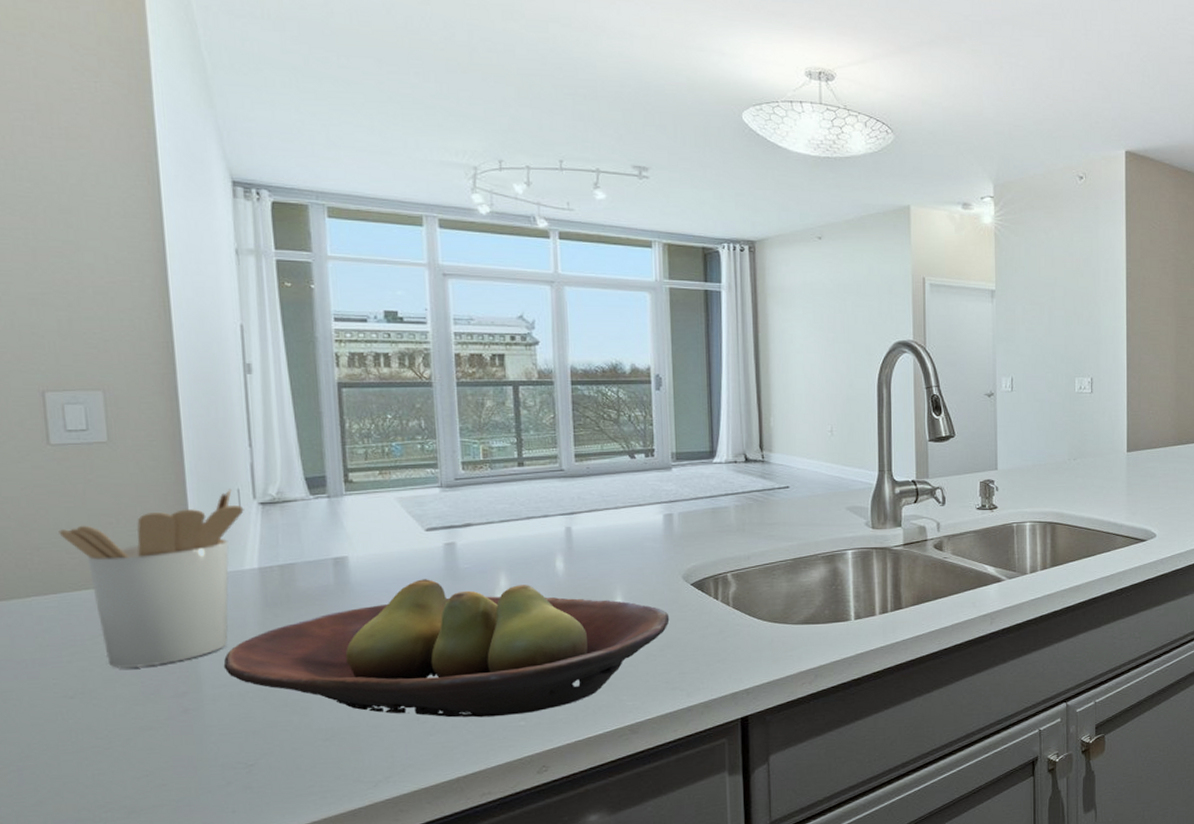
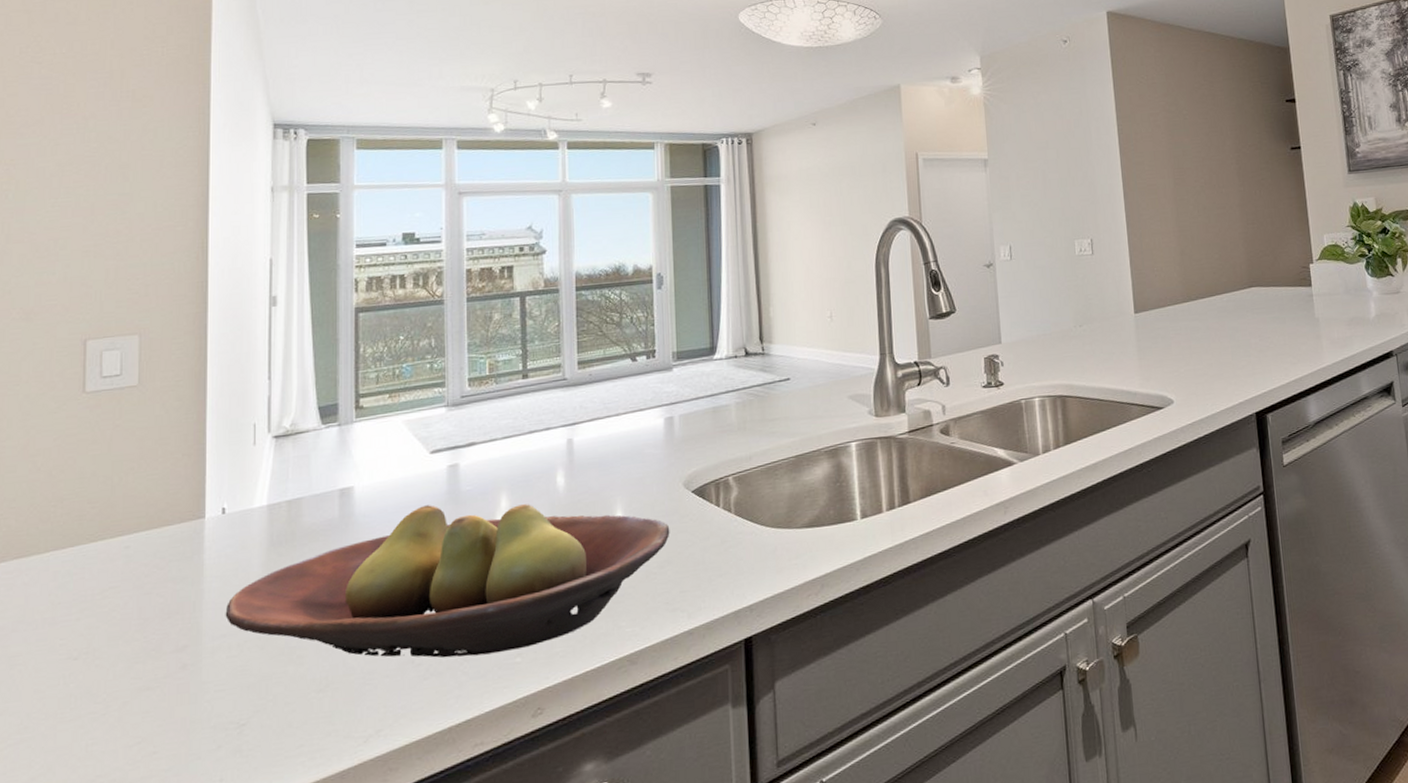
utensil holder: present [58,488,244,669] -> none [83,424,258,624]

